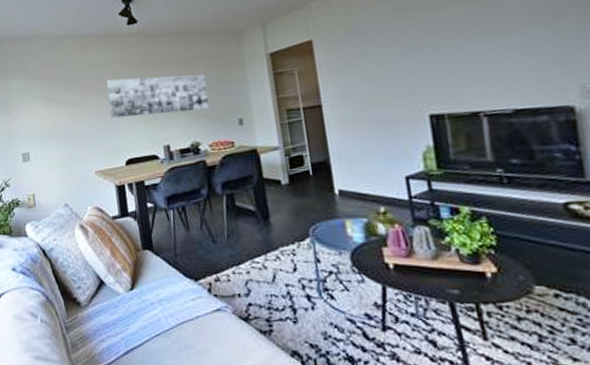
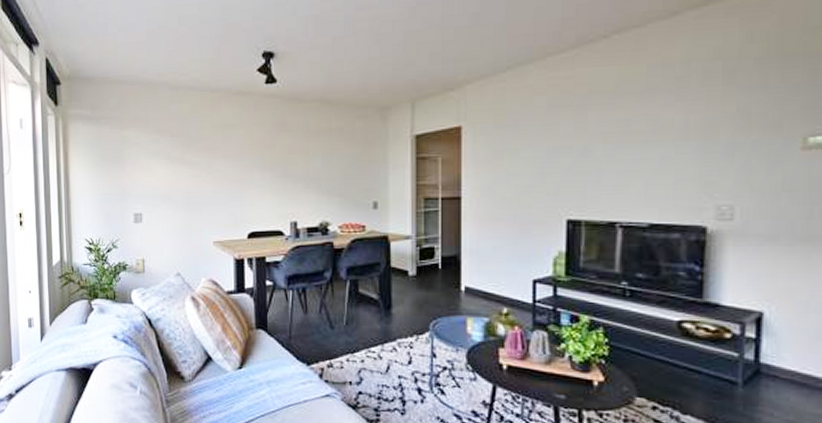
wall art: present [107,74,210,119] -> none [236,143,344,188]

